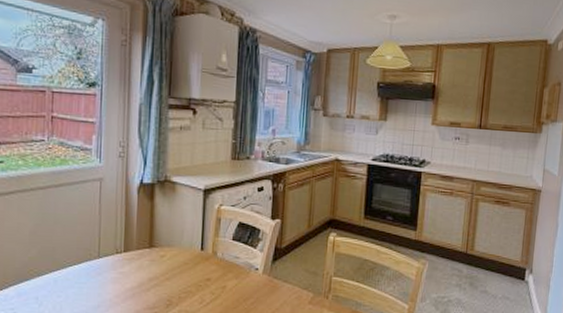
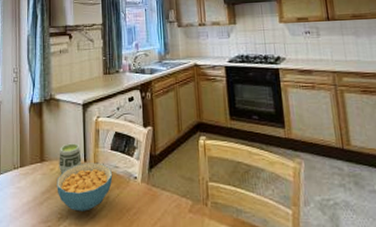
cereal bowl: none [167,251,232,299] -> present [57,162,113,211]
cup: none [171,230,198,261] -> present [59,143,82,174]

